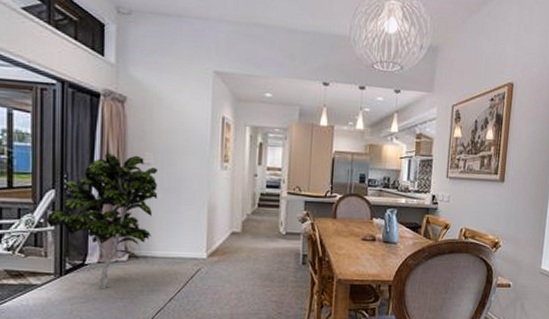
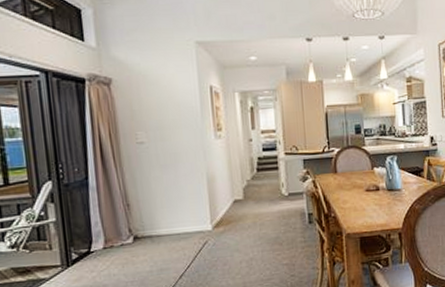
indoor plant: present [46,153,158,289] -> none [46,135,156,275]

